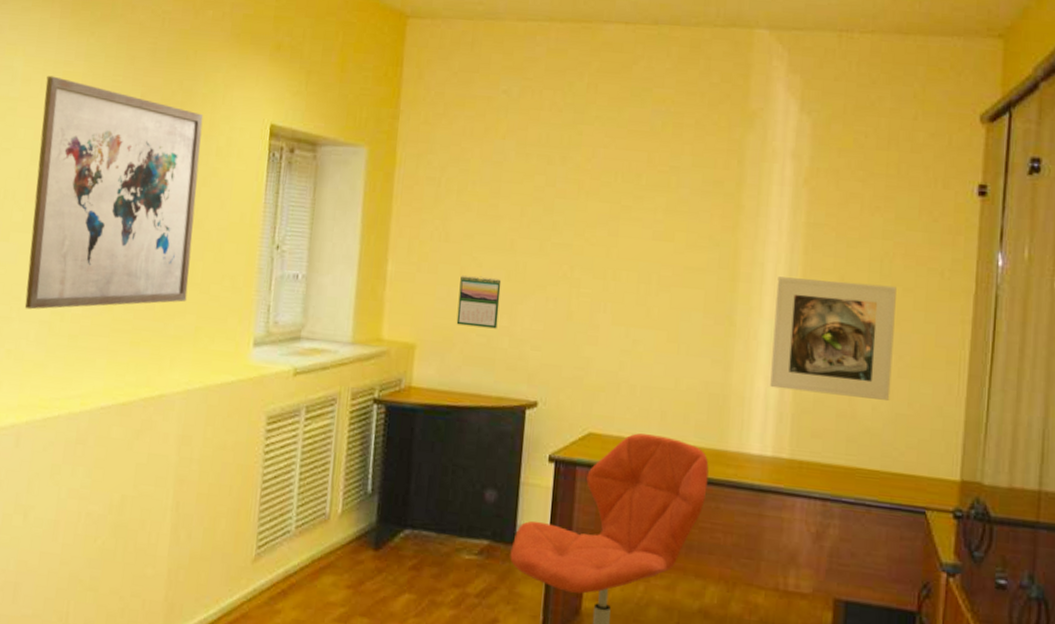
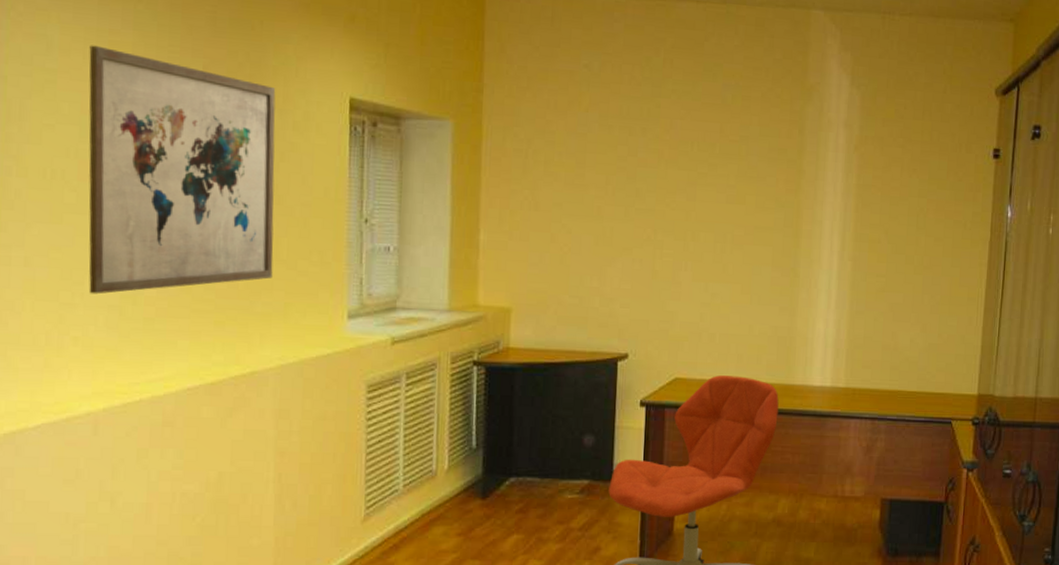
calendar: present [456,276,502,329] -> none [549,242,591,290]
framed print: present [770,276,897,402] -> none [828,232,929,334]

